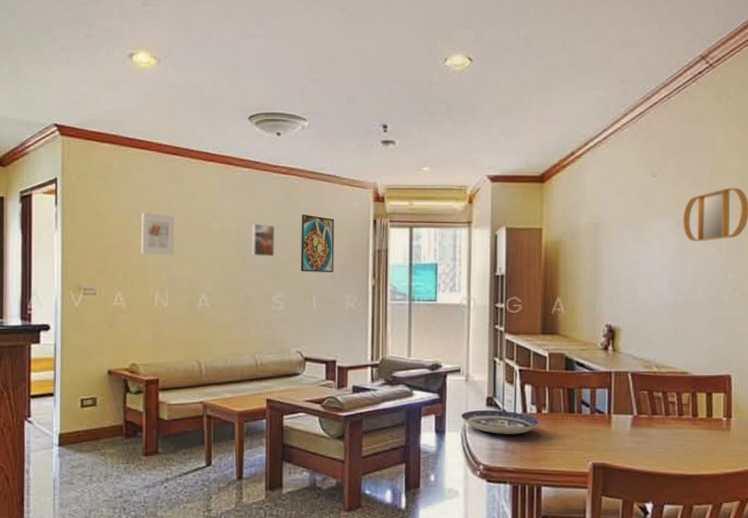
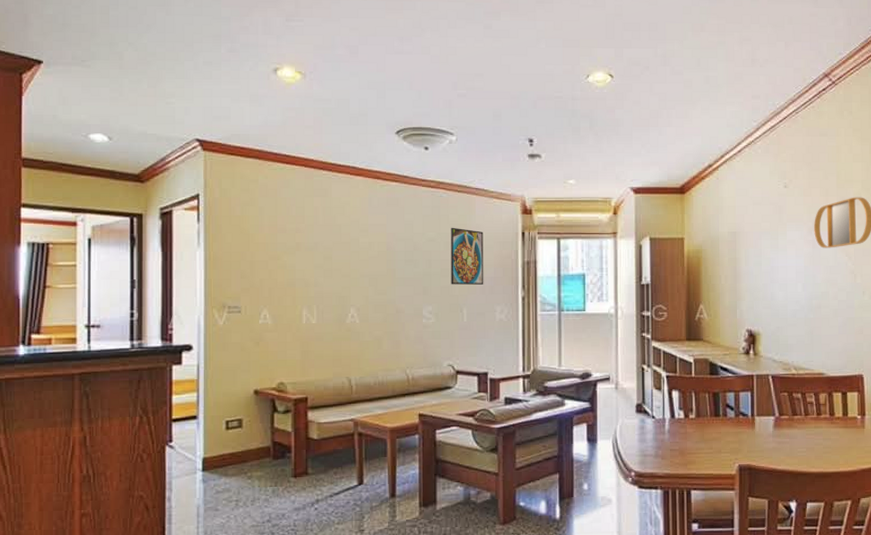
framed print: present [141,212,174,256] -> none [288,228,322,271]
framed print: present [251,223,274,257] -> none [400,237,424,271]
plate: present [460,409,539,434] -> none [611,416,687,440]

